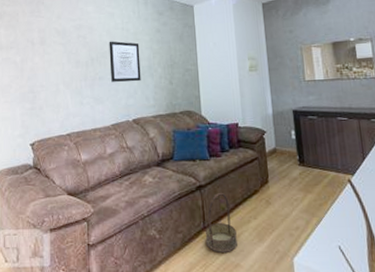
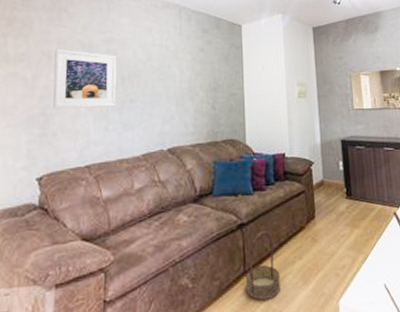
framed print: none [37,36,88,87] -> present [53,49,117,109]
wall art: present [109,41,141,82] -> none [143,58,180,106]

